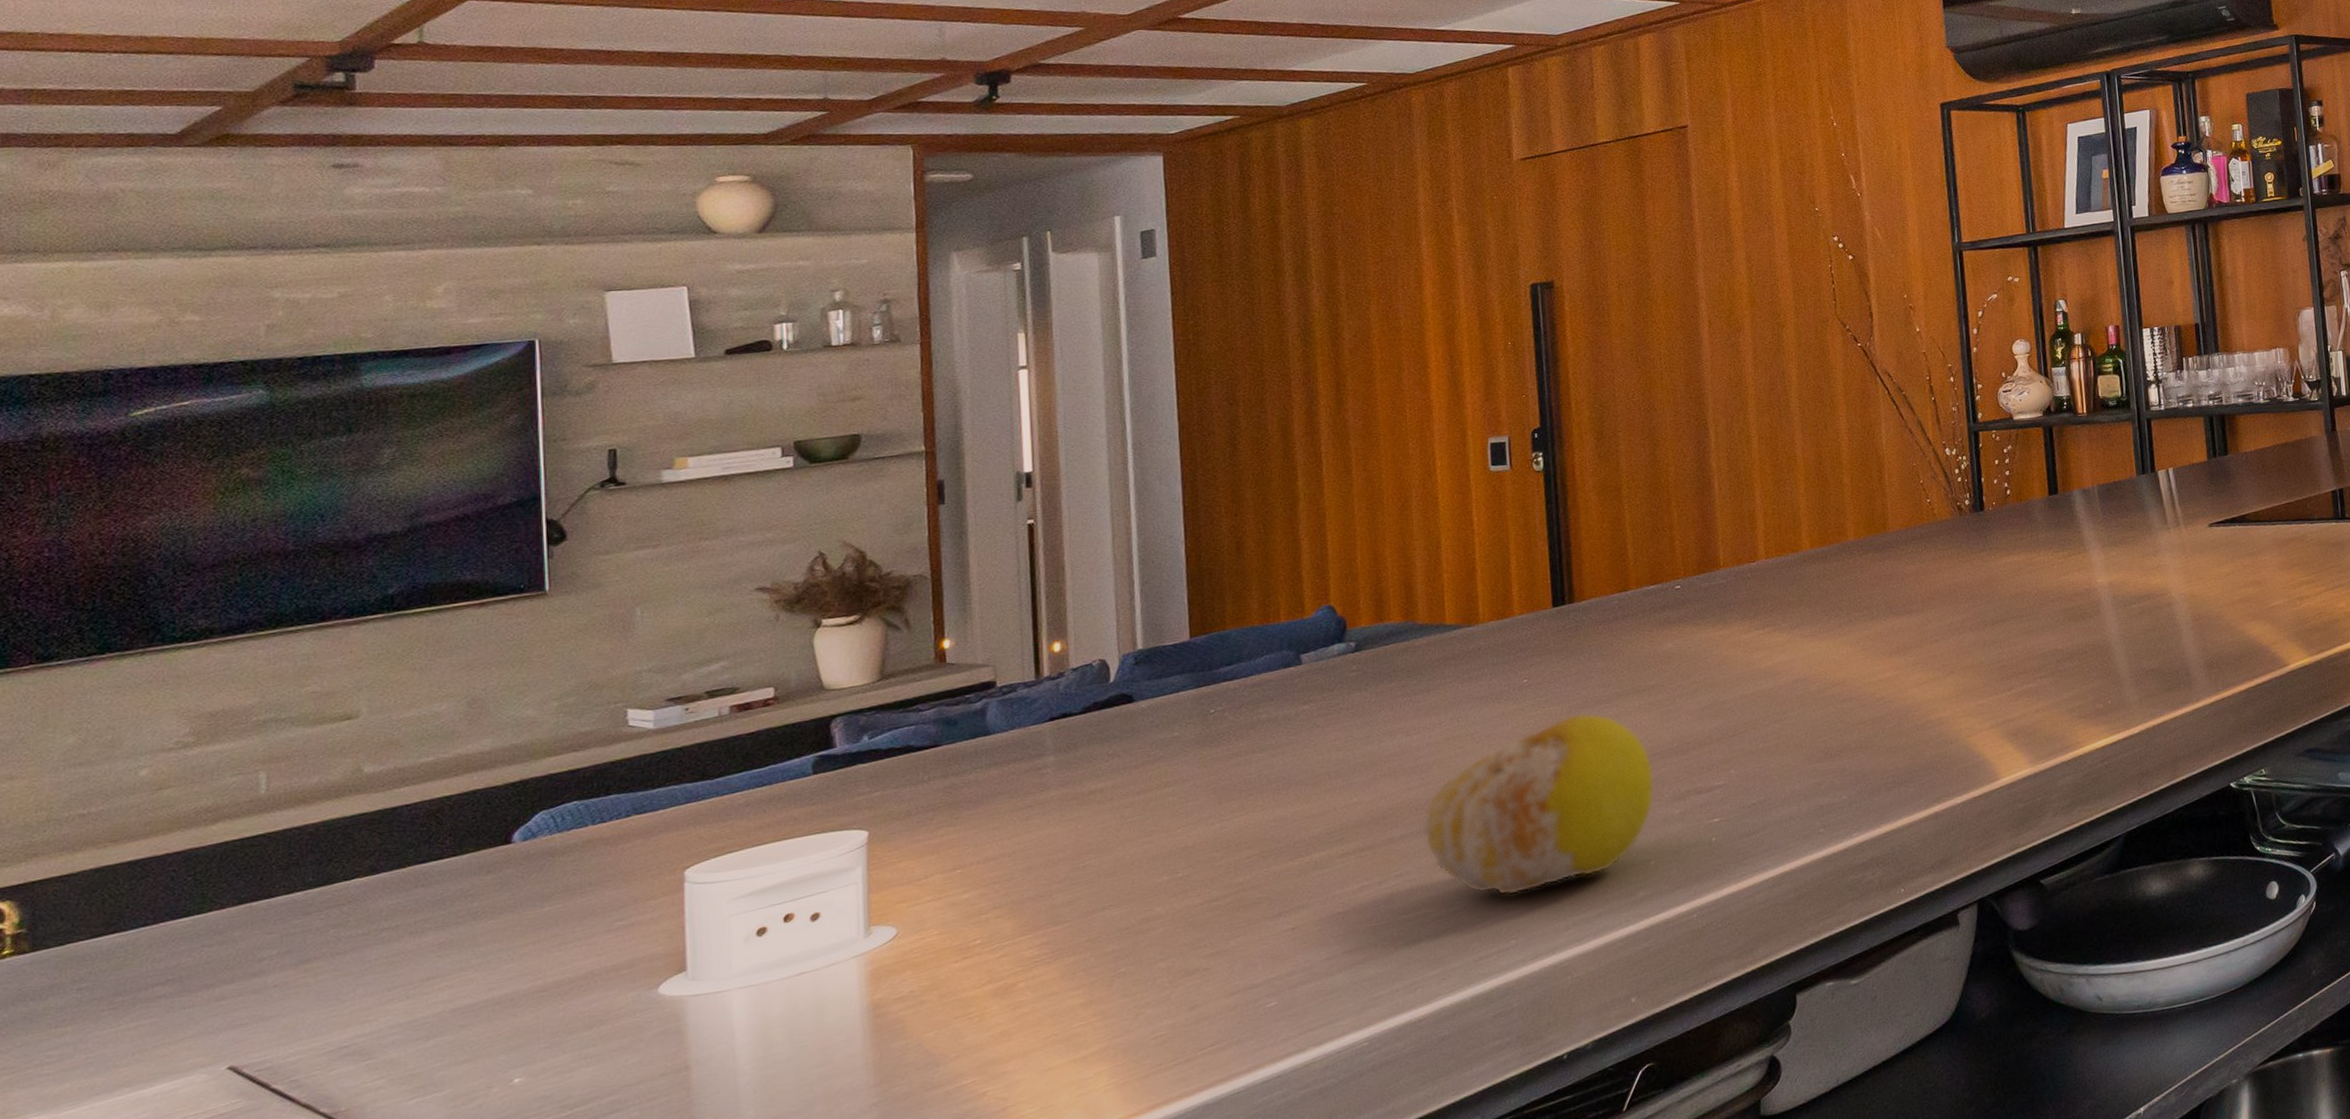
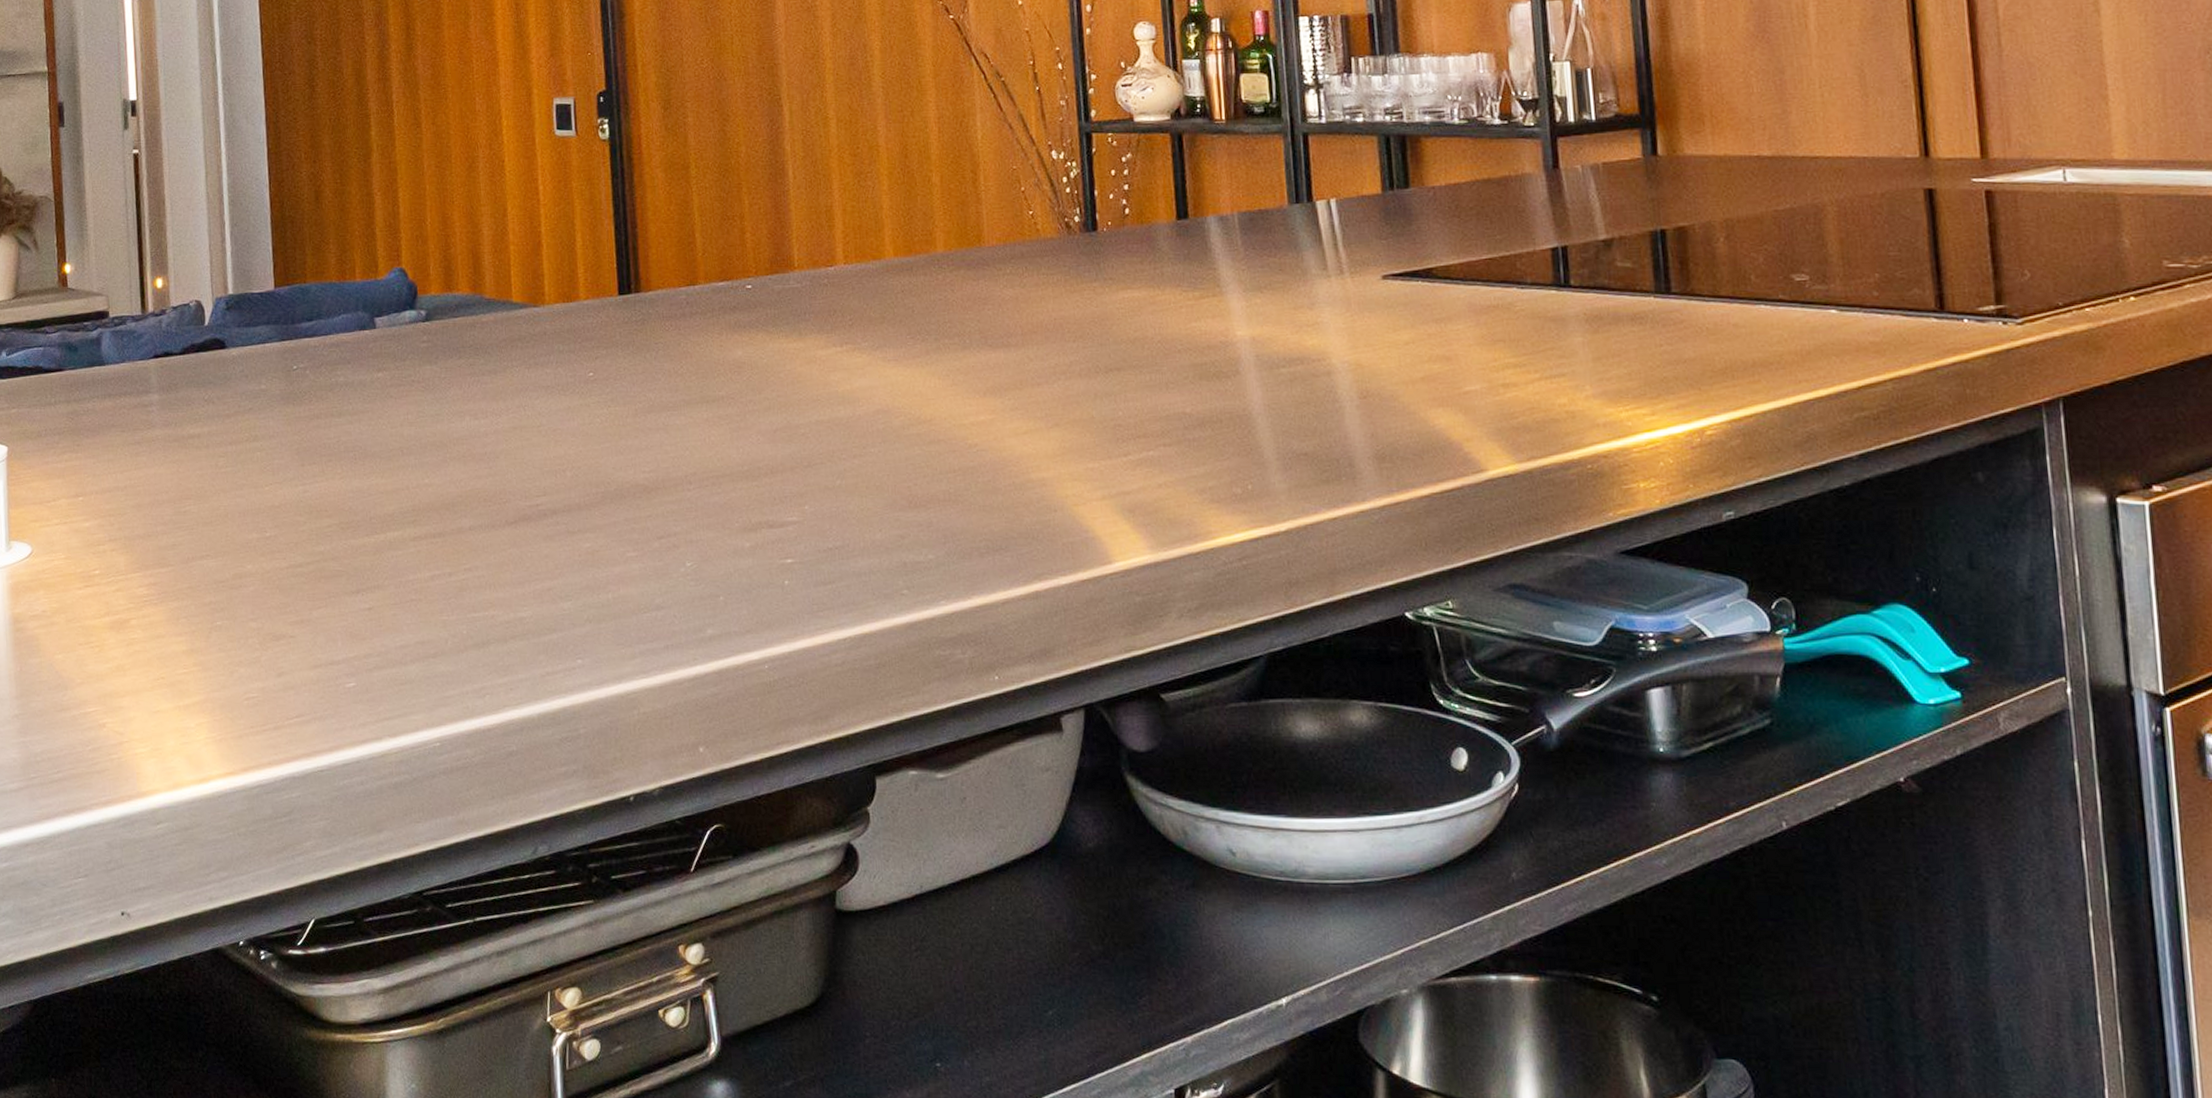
fruit: present [1423,713,1655,896] -> none [491,417,725,610]

